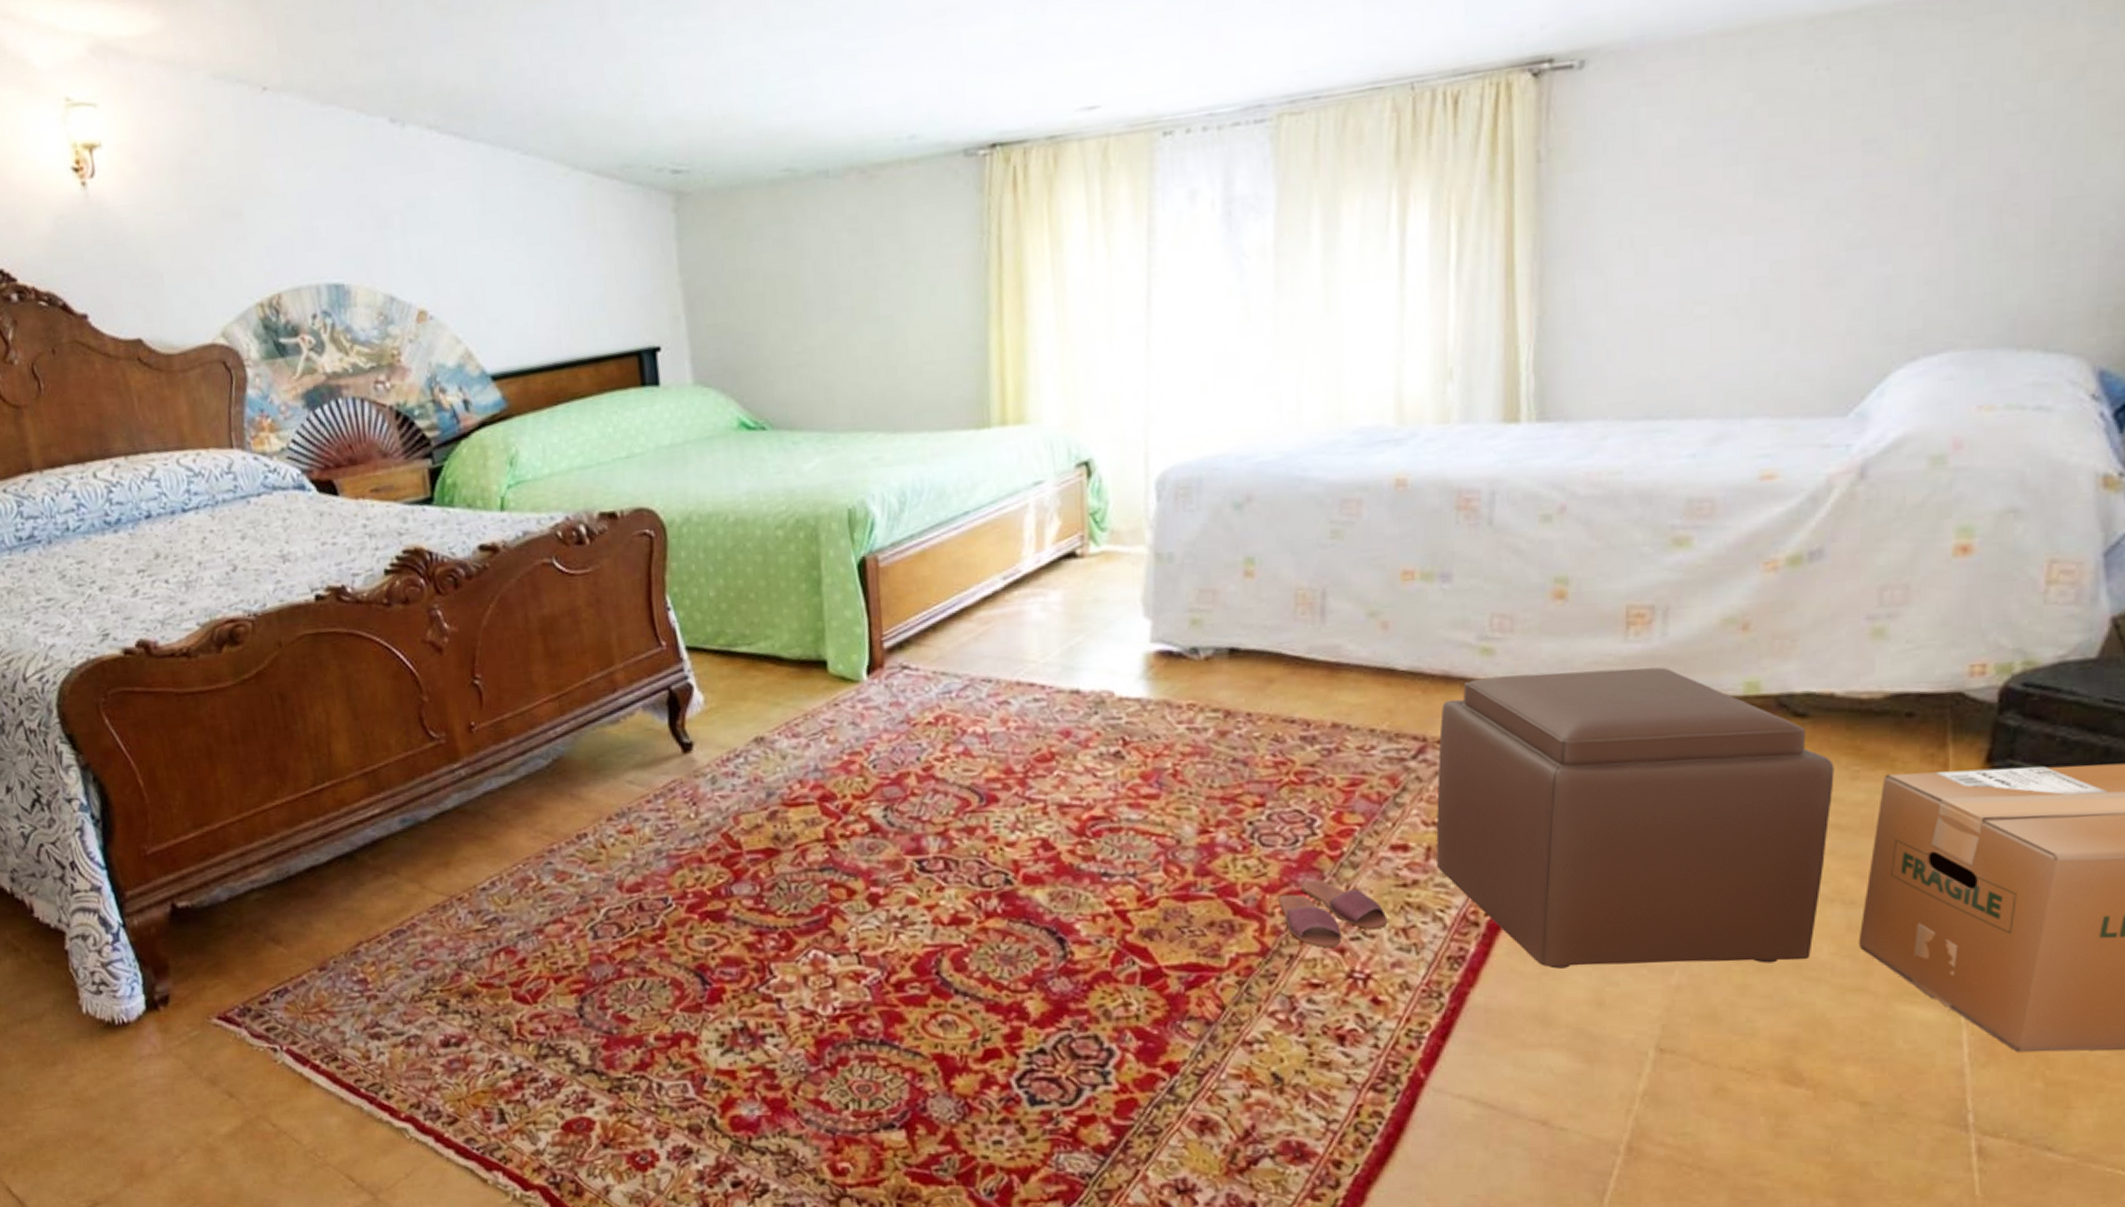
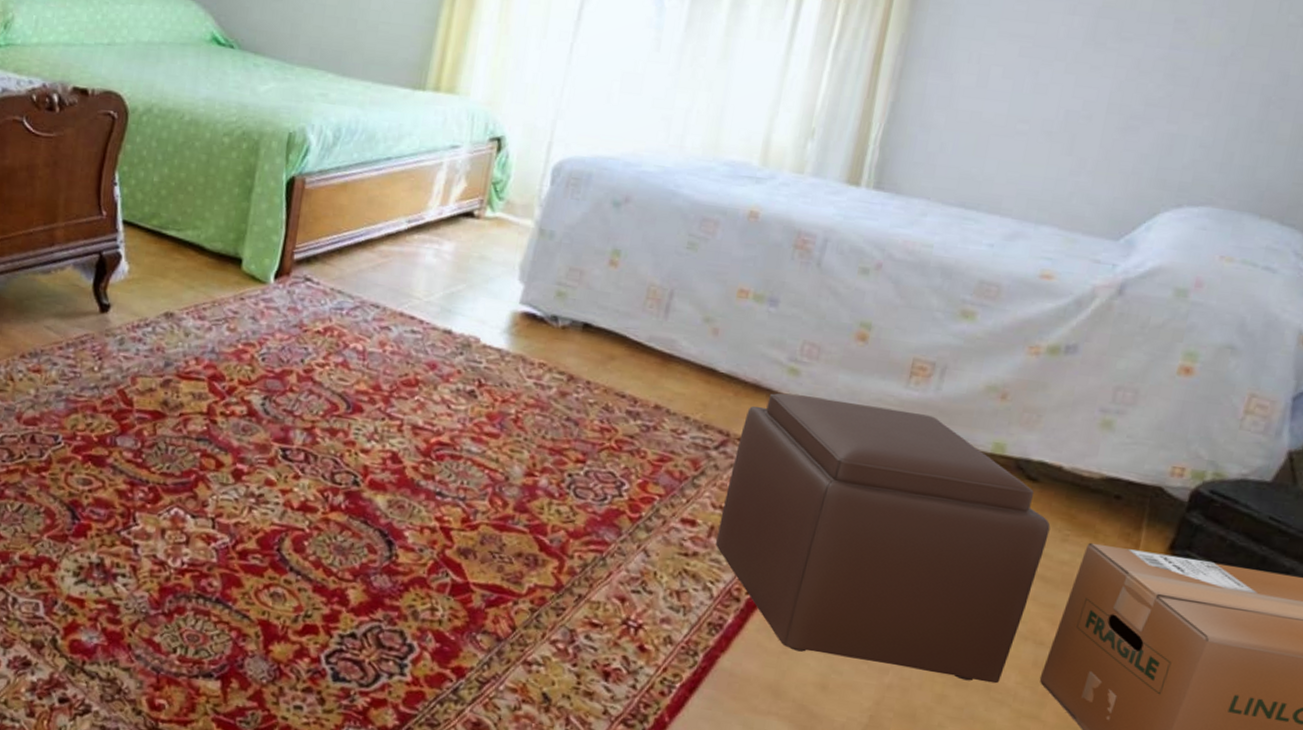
slippers: present [1278,879,1388,948] -> none [579,534,666,595]

